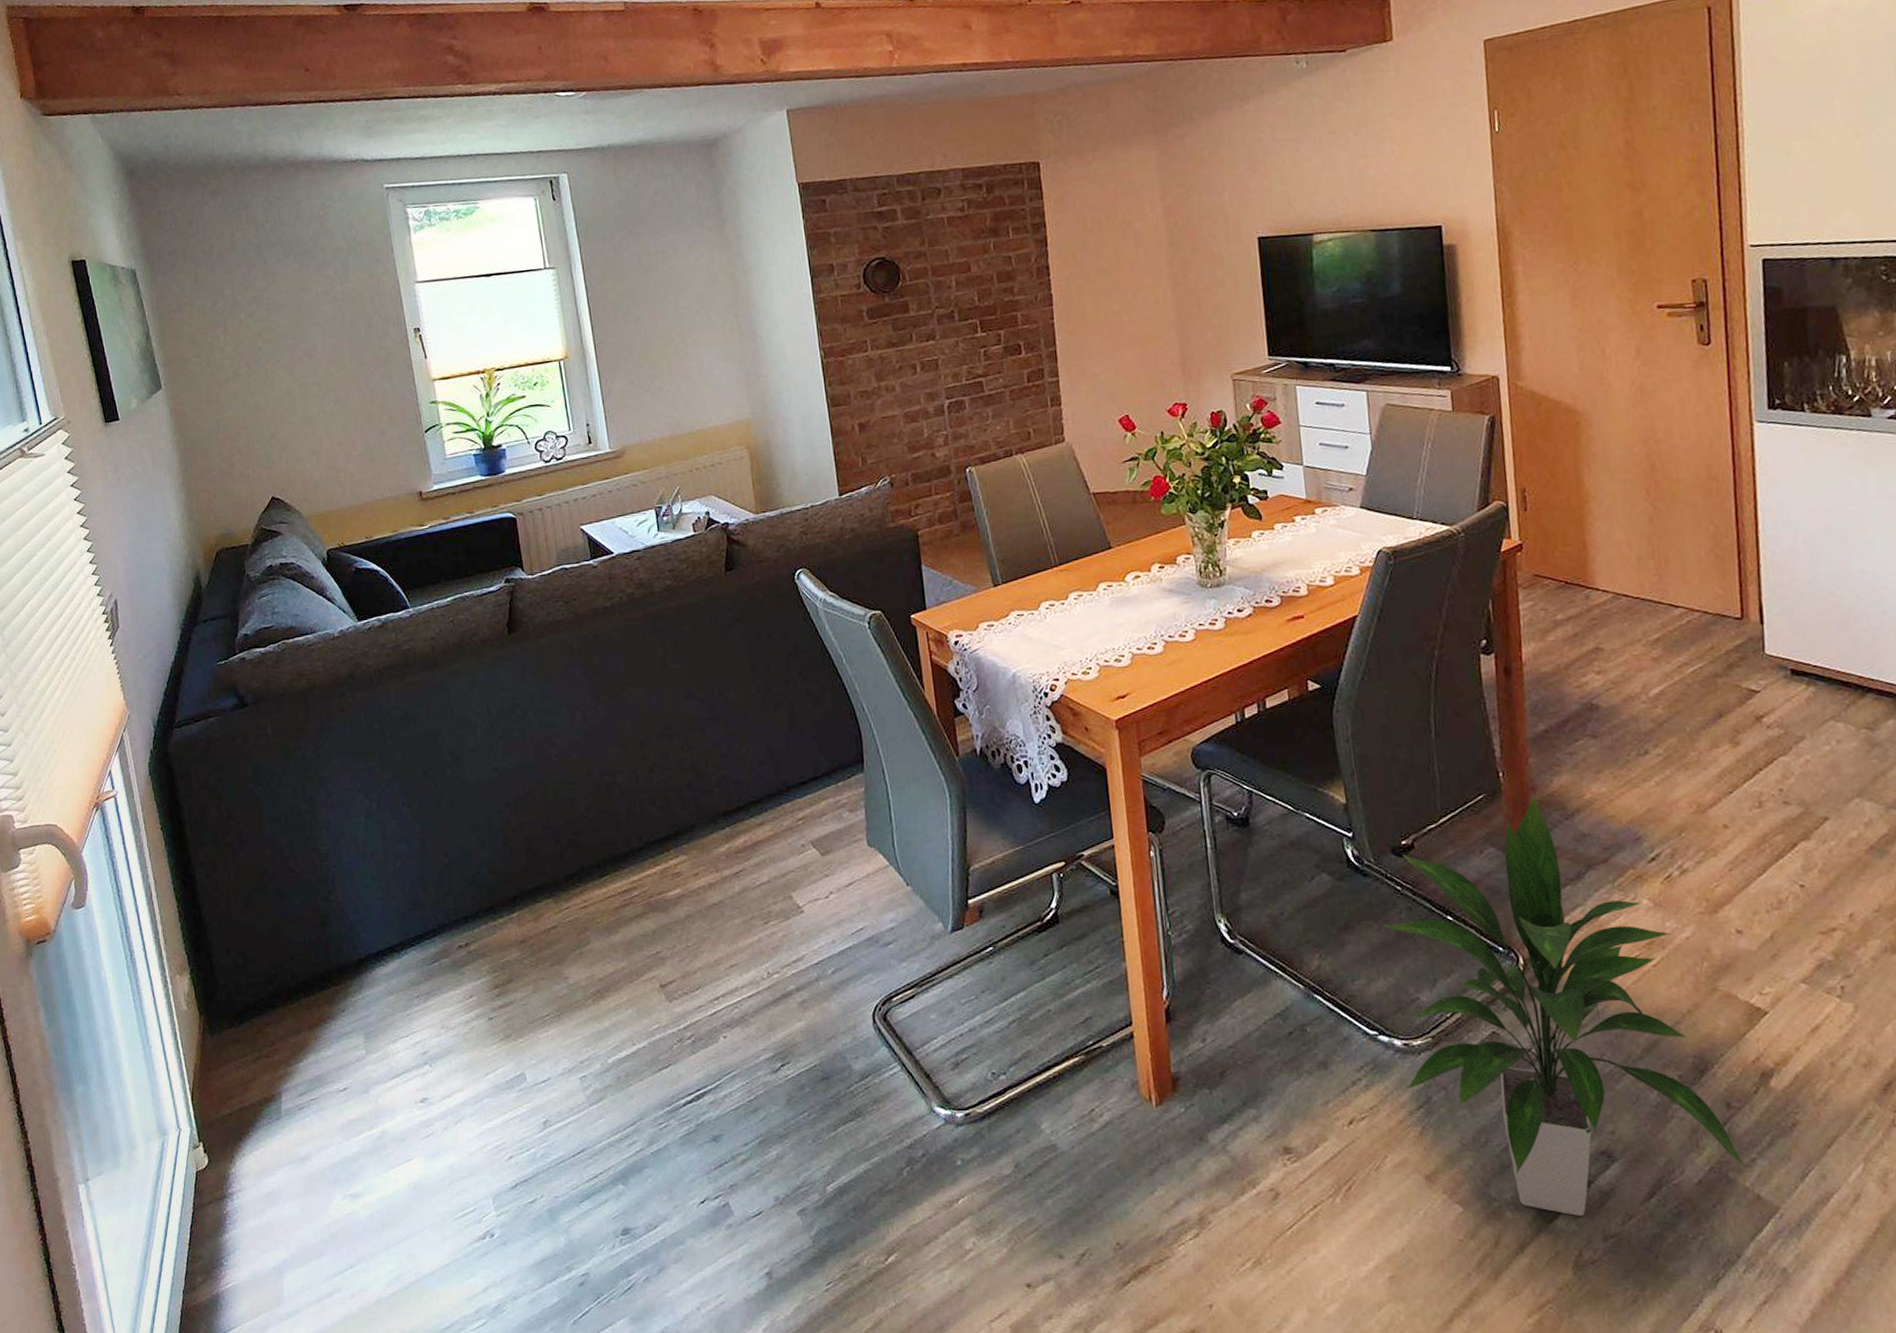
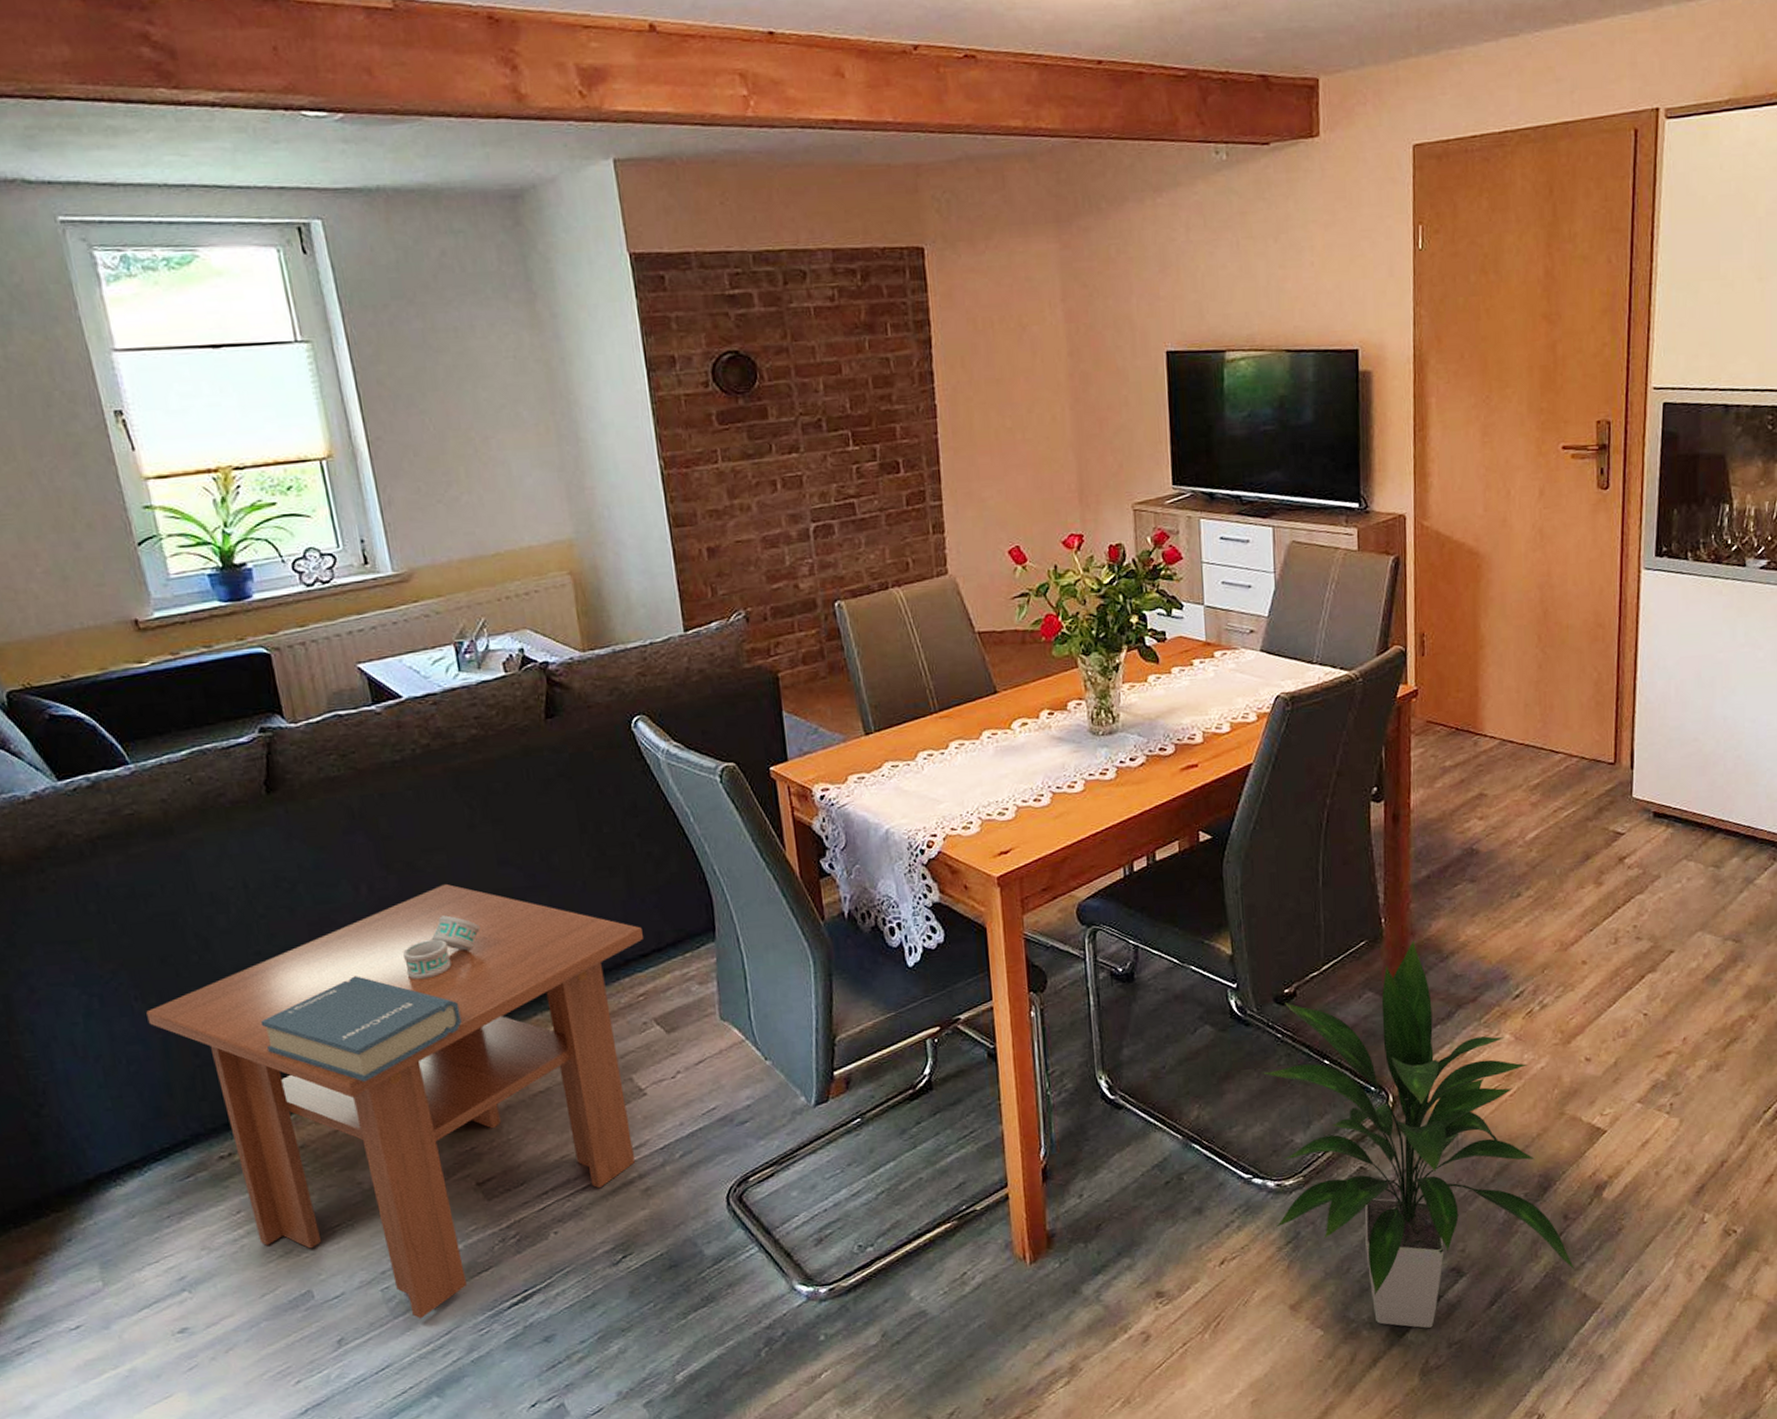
coffee table: none [411,713,802,1109] -> present [146,883,643,1319]
hardback book: none [495,792,652,887] -> present [260,976,462,1082]
napkin ring: none [607,741,669,798] -> present [403,915,480,980]

